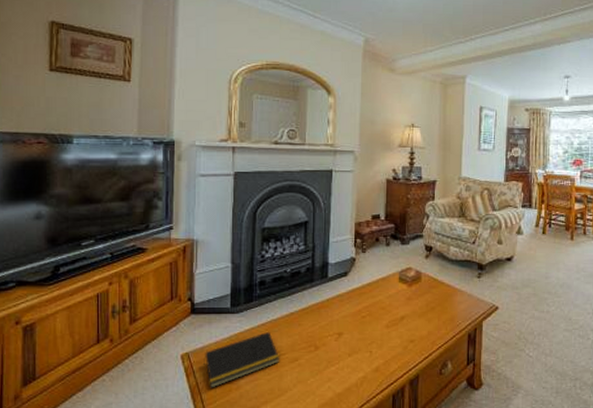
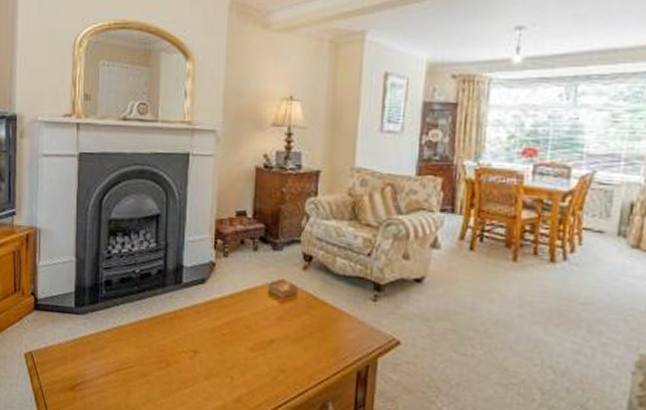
notepad: present [204,332,280,388] -> none [47,339,128,394]

